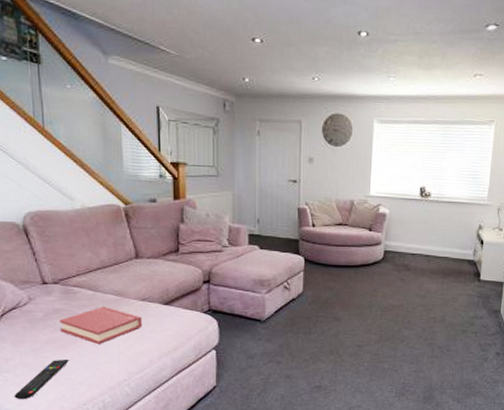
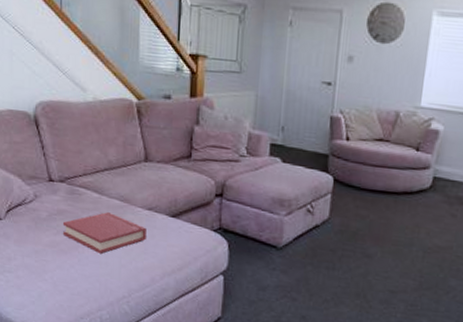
remote control: present [14,359,69,400] -> none [14,265,70,304]

